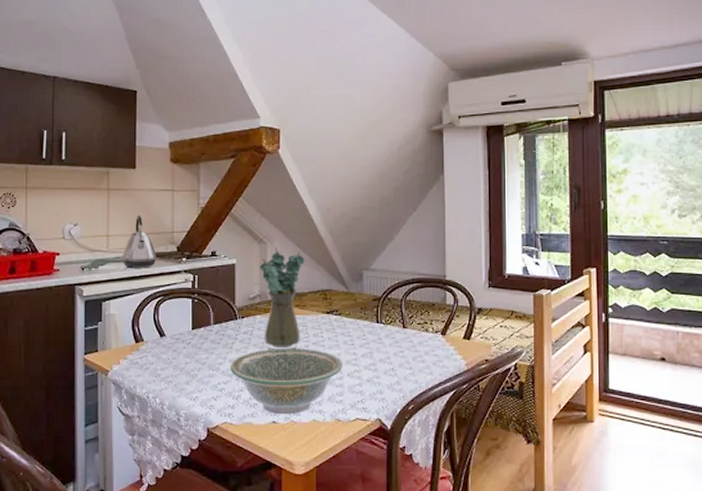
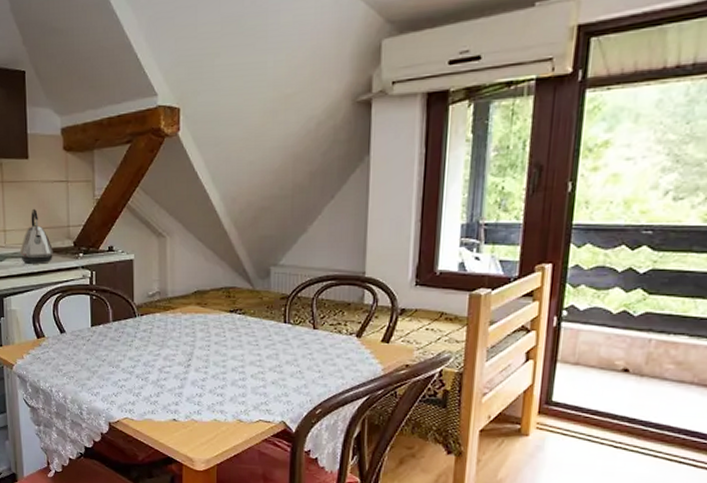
bowl: present [230,349,343,415] -> none [130,347,247,414]
vase: present [260,247,305,351] -> none [159,242,207,350]

